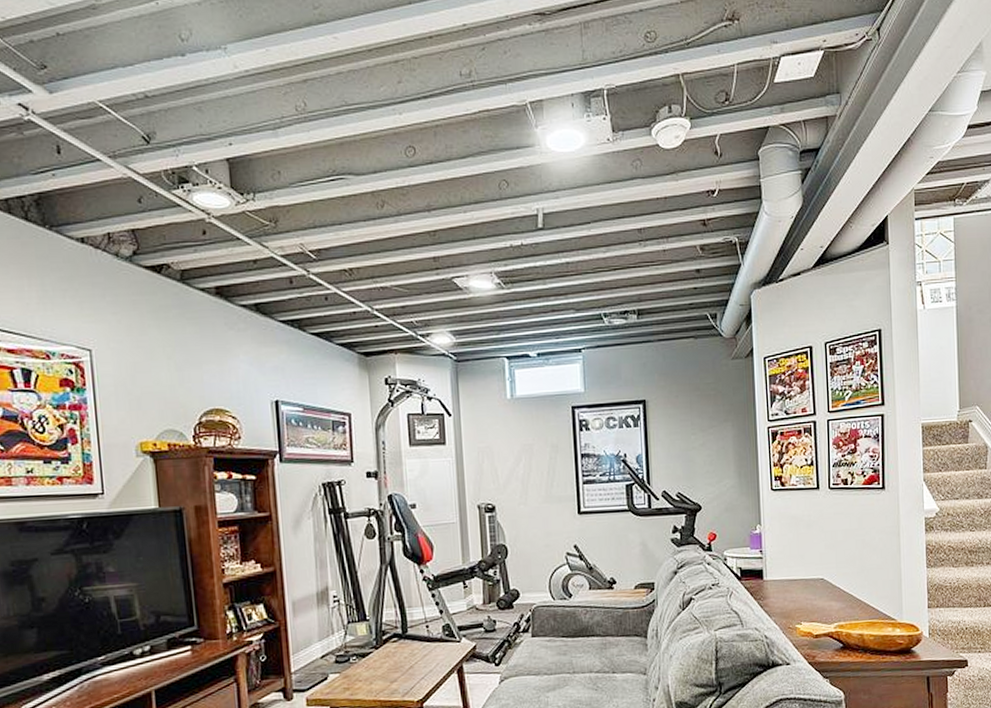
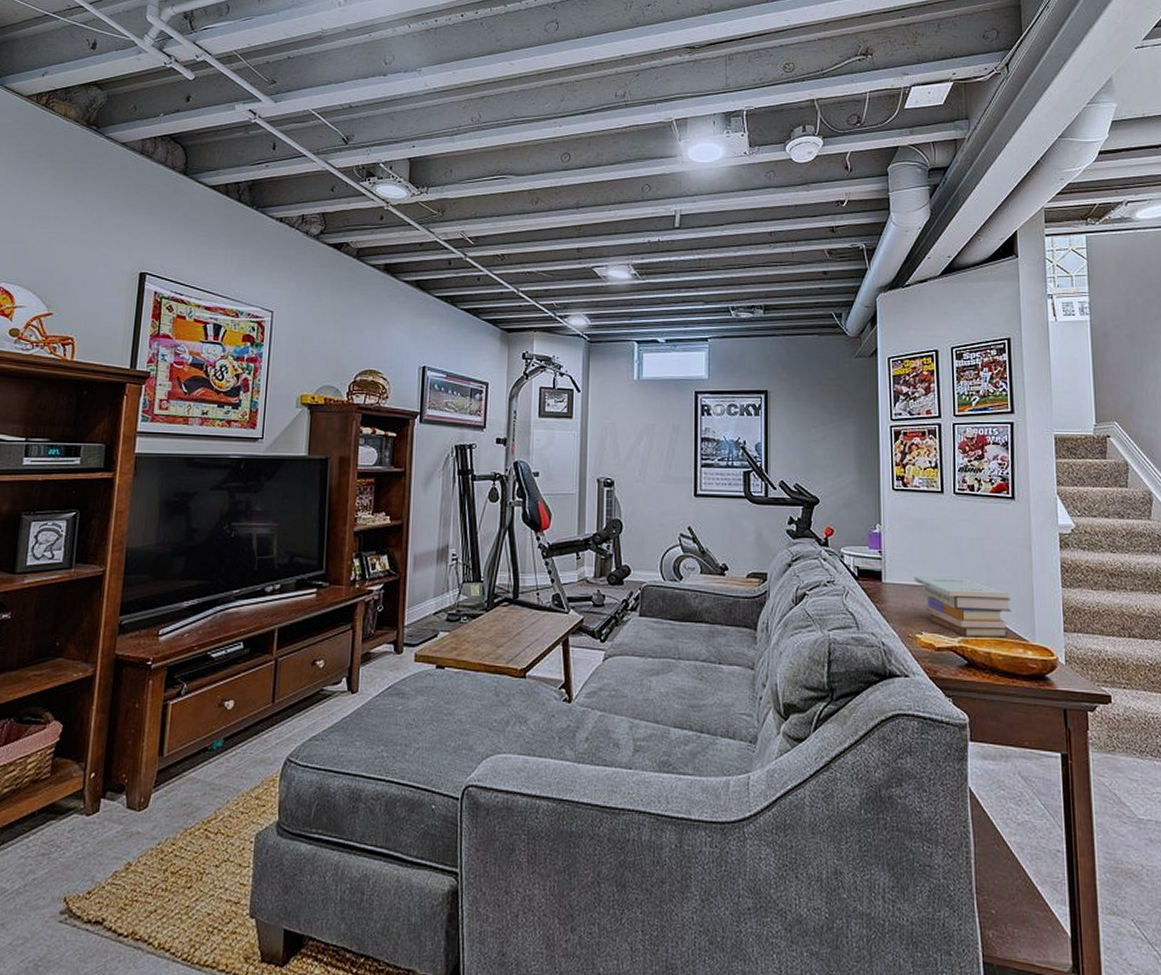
books: none [793,567,882,623] -> present [914,576,1011,638]

